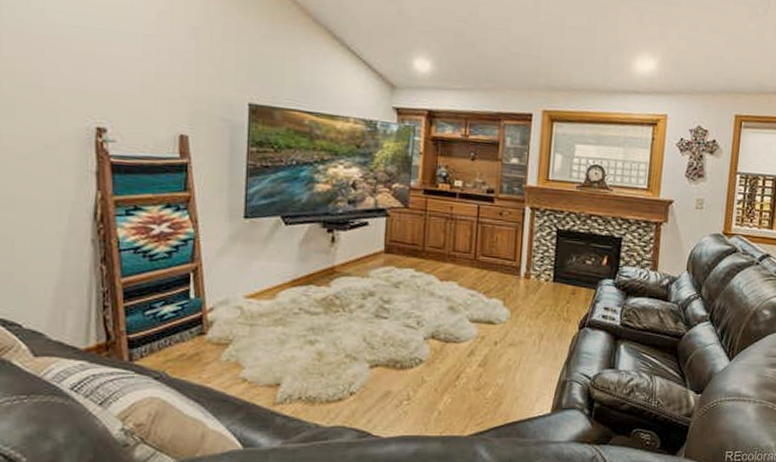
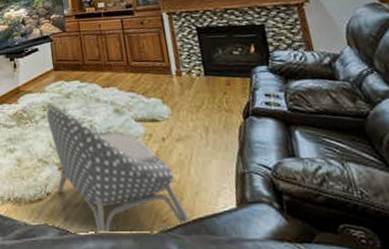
armchair: none [363,293,505,438] -> present [46,104,191,236]

